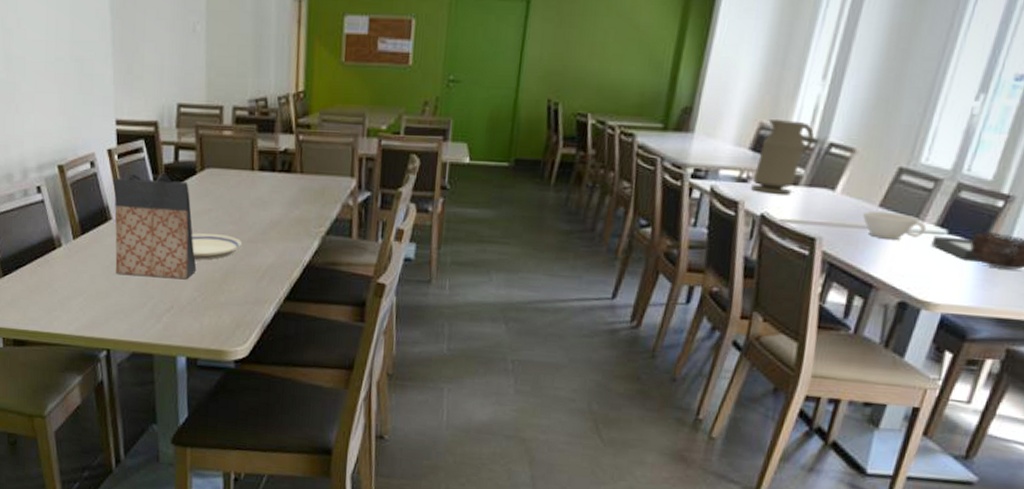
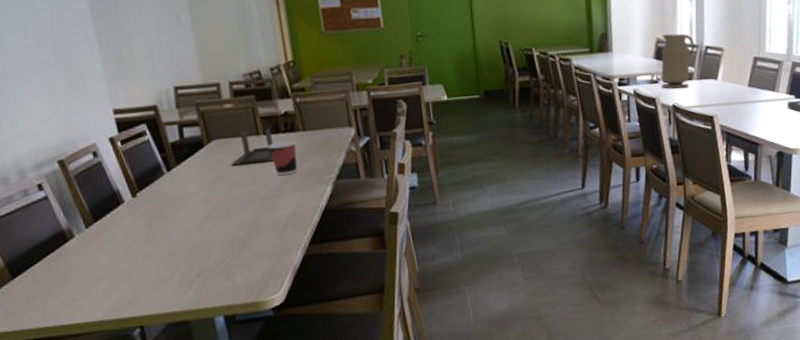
bag: present [113,174,197,279] -> none [120,151,220,252]
plate: present [192,233,243,260] -> none [209,196,261,224]
napkin holder: none [219,164,267,202] -> present [230,129,274,166]
cup: none [260,182,291,220] -> present [268,141,298,176]
cup: present [862,210,927,240] -> none [739,89,782,109]

